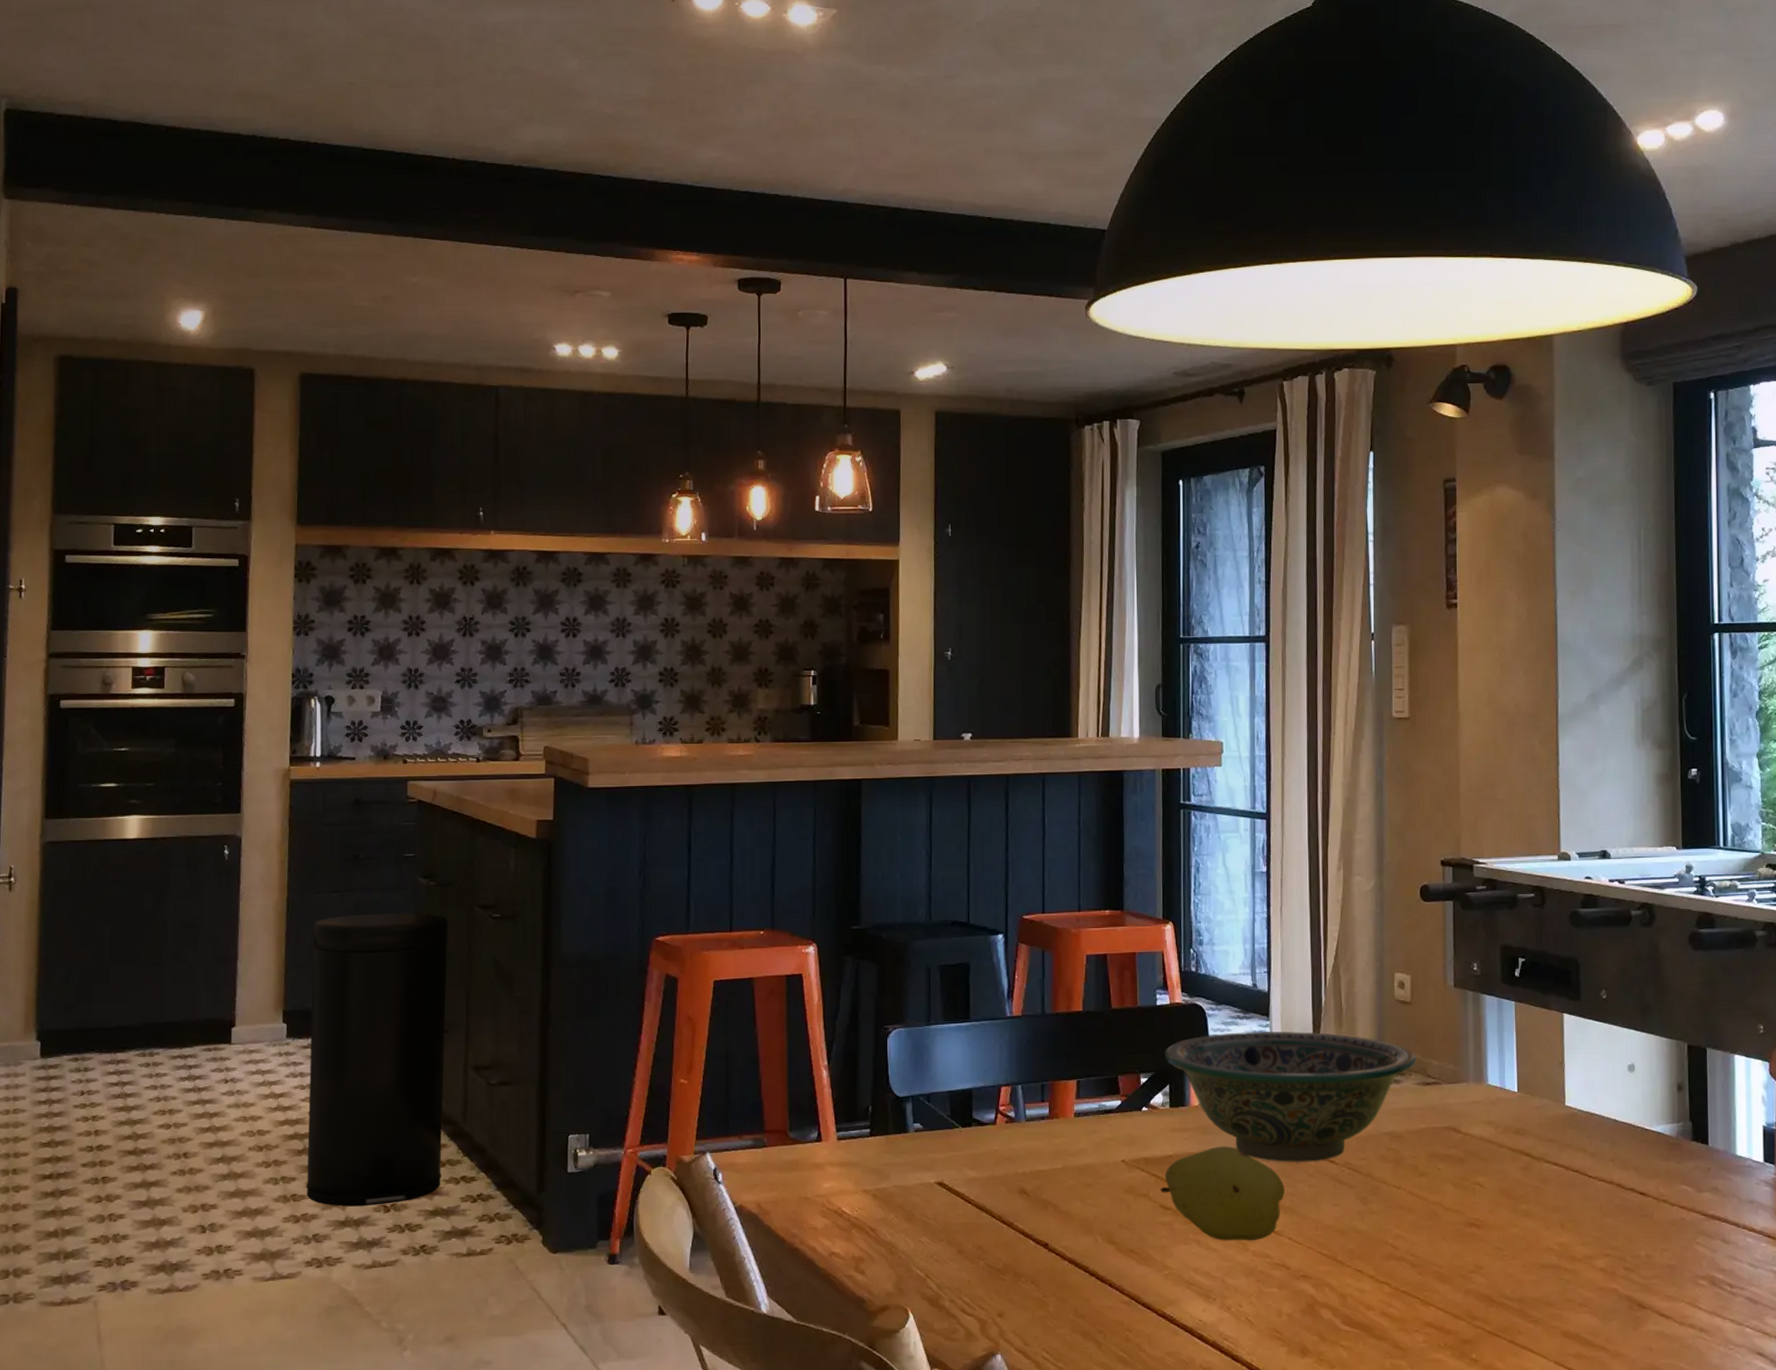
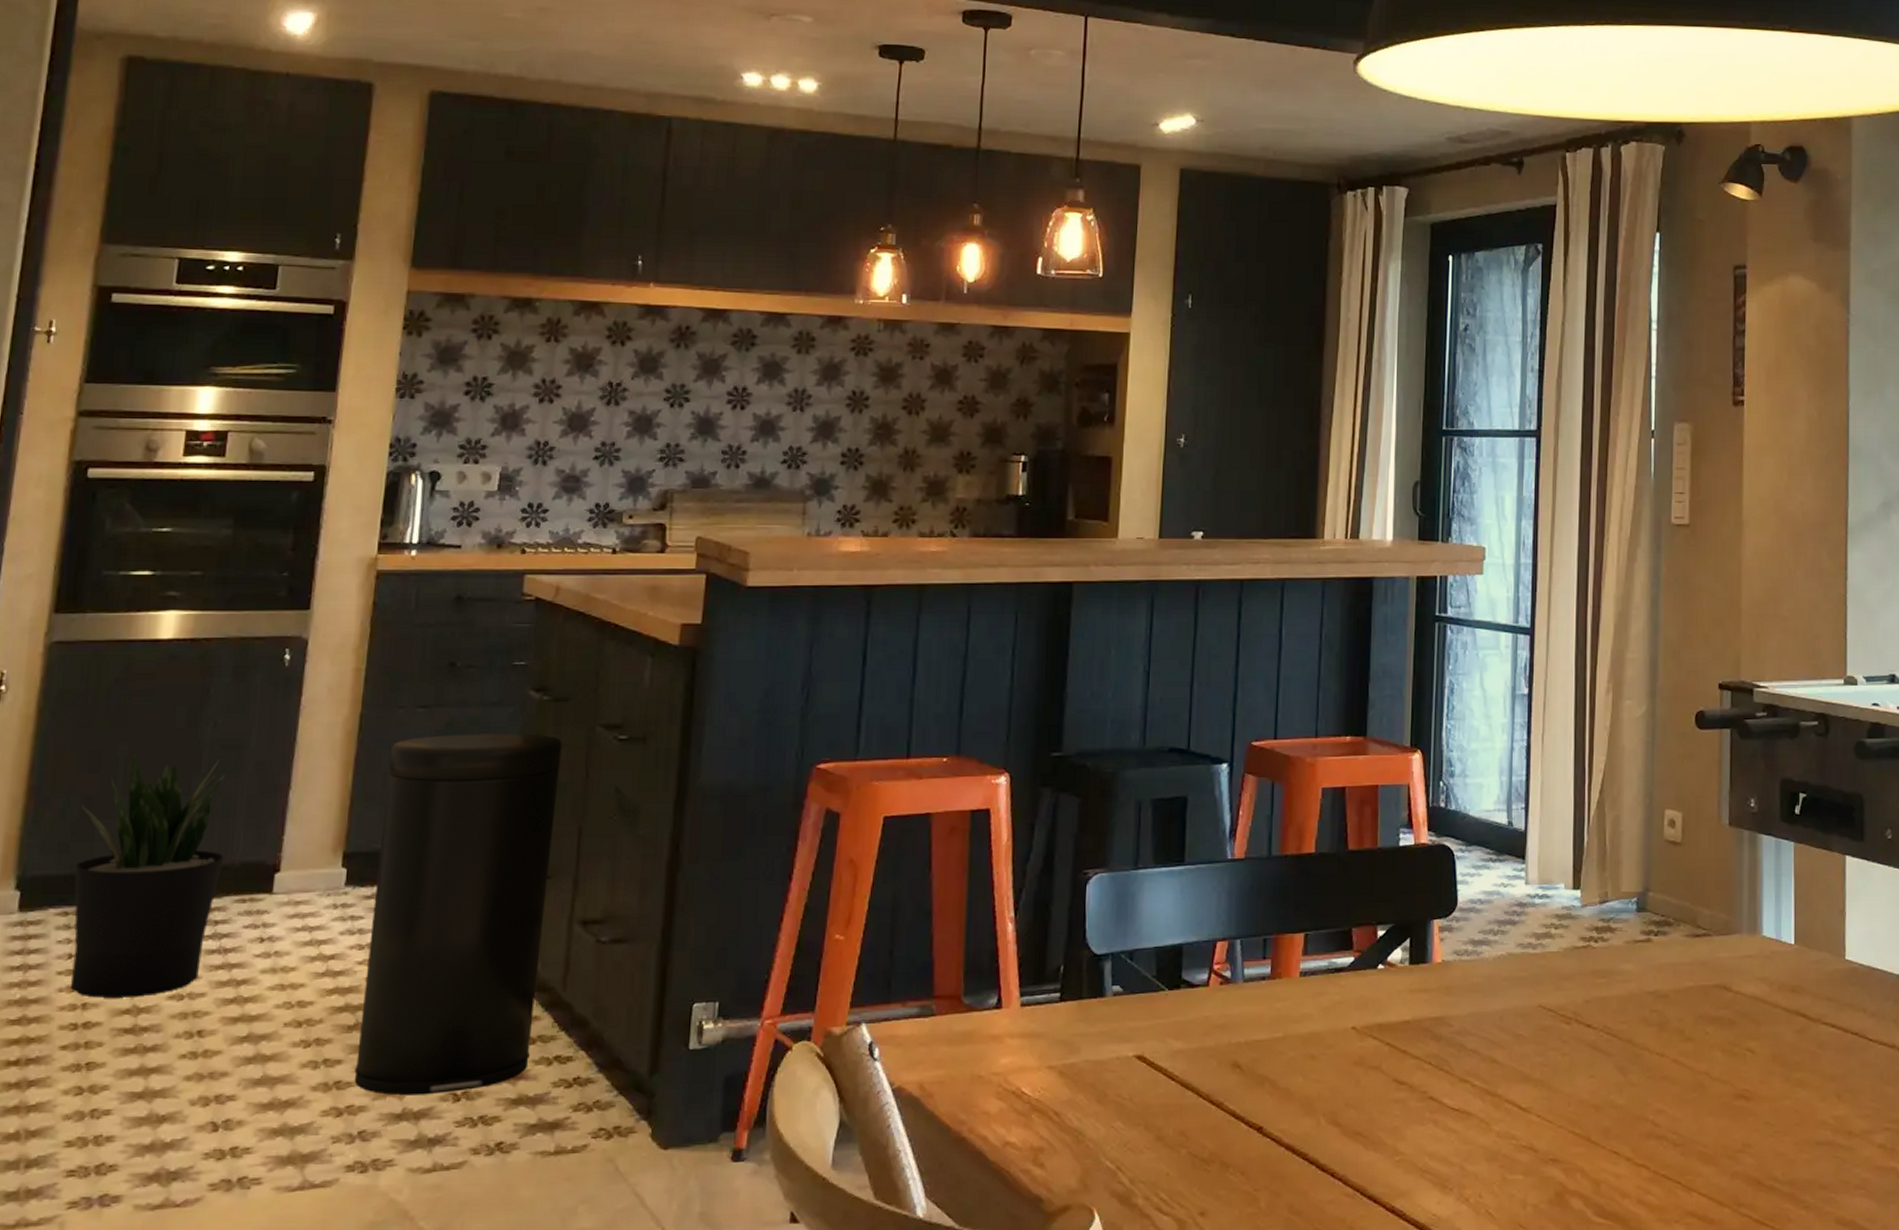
planter: none [79,928,192,1126] -> present [71,749,226,998]
fruit: present [1160,1146,1285,1240] -> none [1394,1009,1535,1120]
decorative bowl: present [1164,1030,1416,1162] -> none [1405,875,1686,1027]

